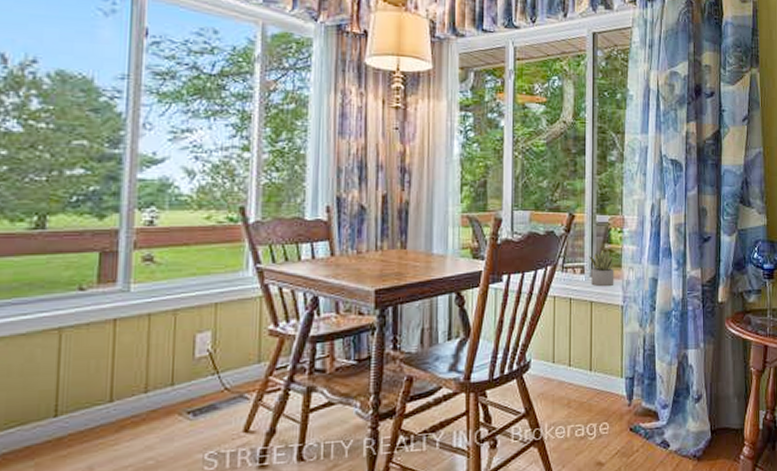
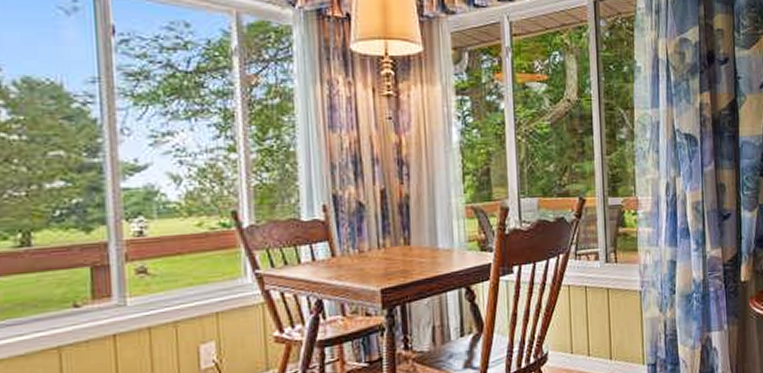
succulent plant: present [589,249,614,287] -> none [602,233,631,273]

